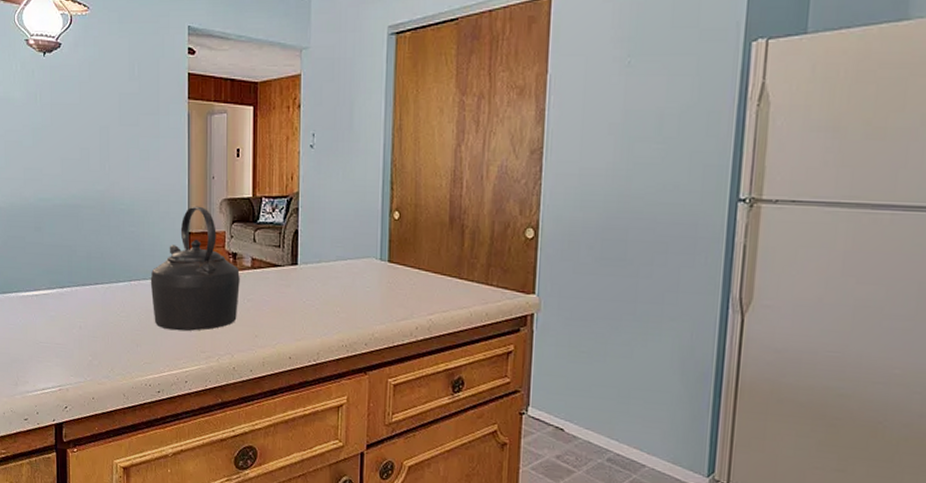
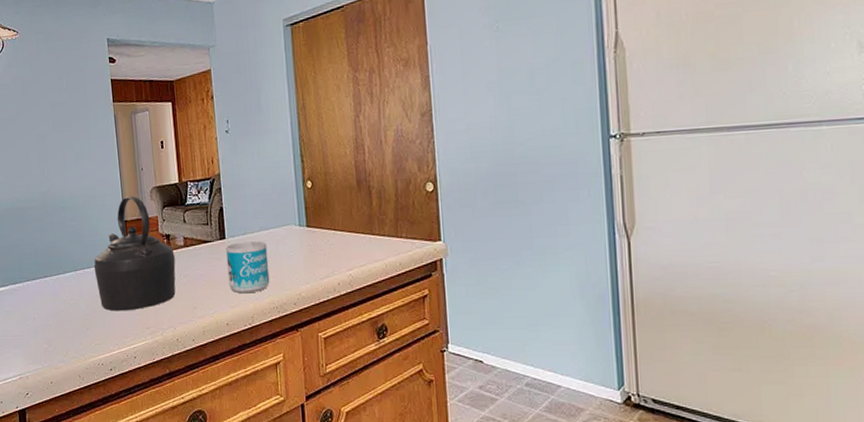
mug: none [296,270,343,327] -> present [225,240,270,294]

